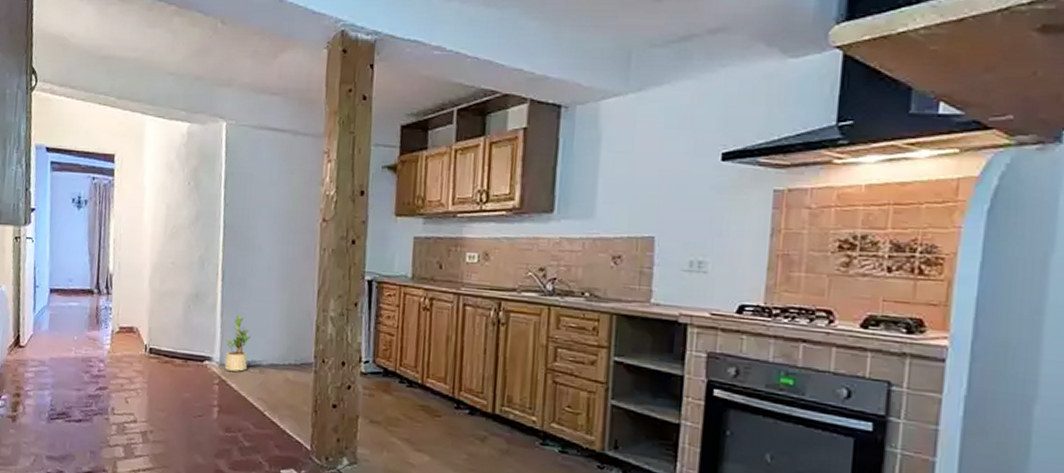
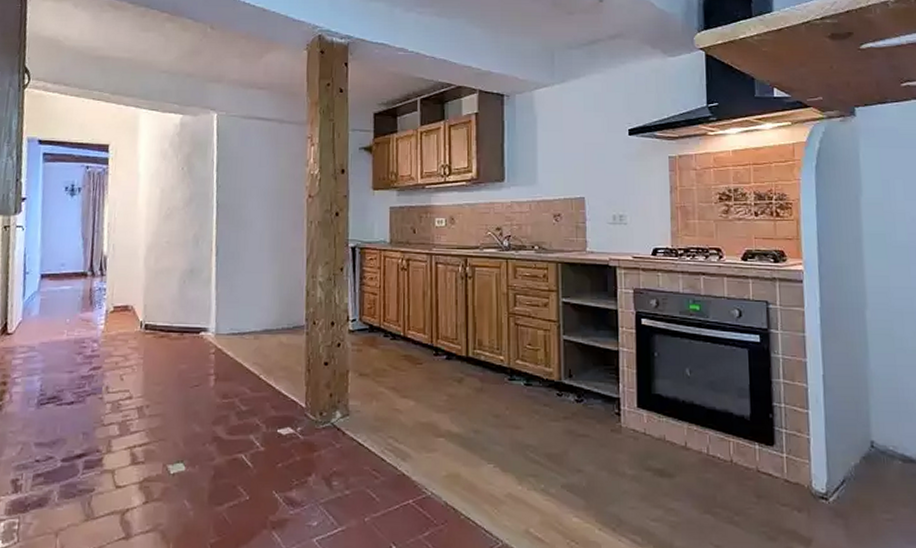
potted plant: present [224,315,251,372] -> none [220,287,245,339]

